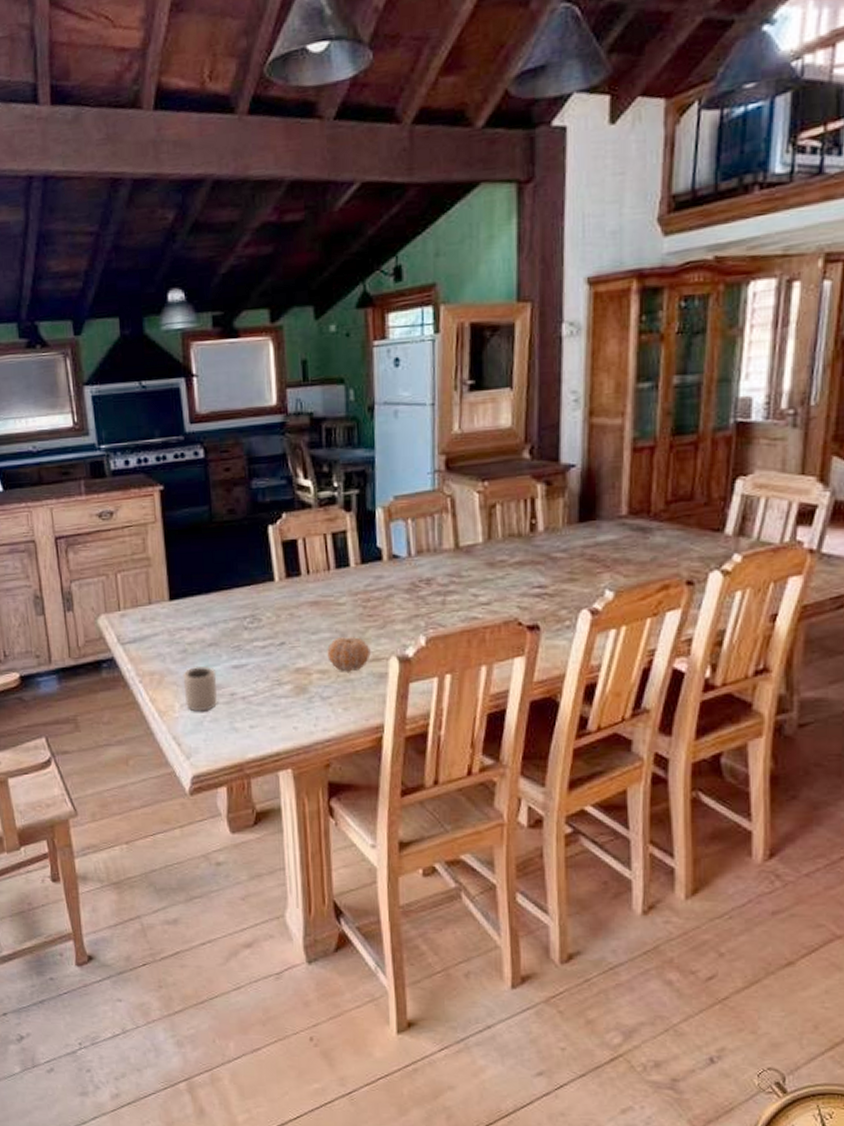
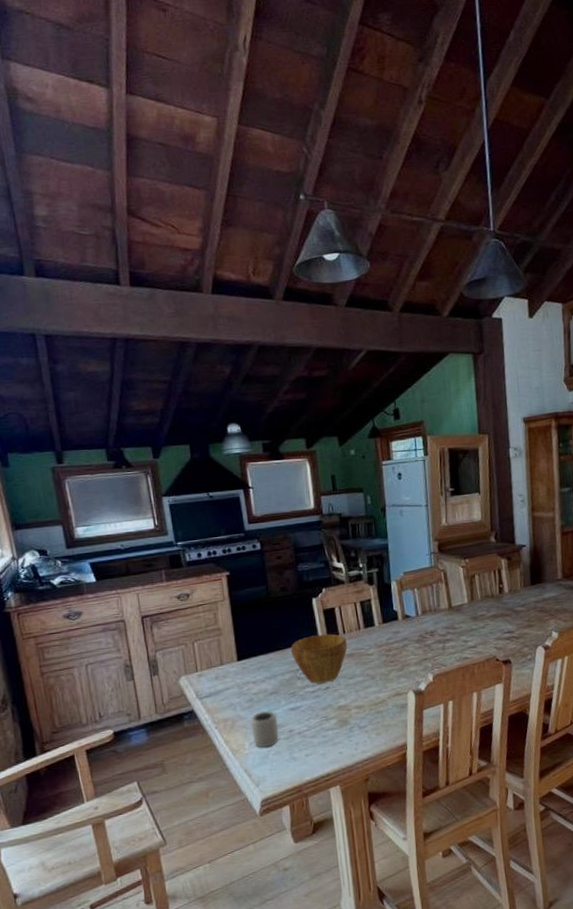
bowl: none [237,573,311,637] -> present [291,634,347,684]
fruit: present [327,637,371,672] -> none [361,679,394,706]

